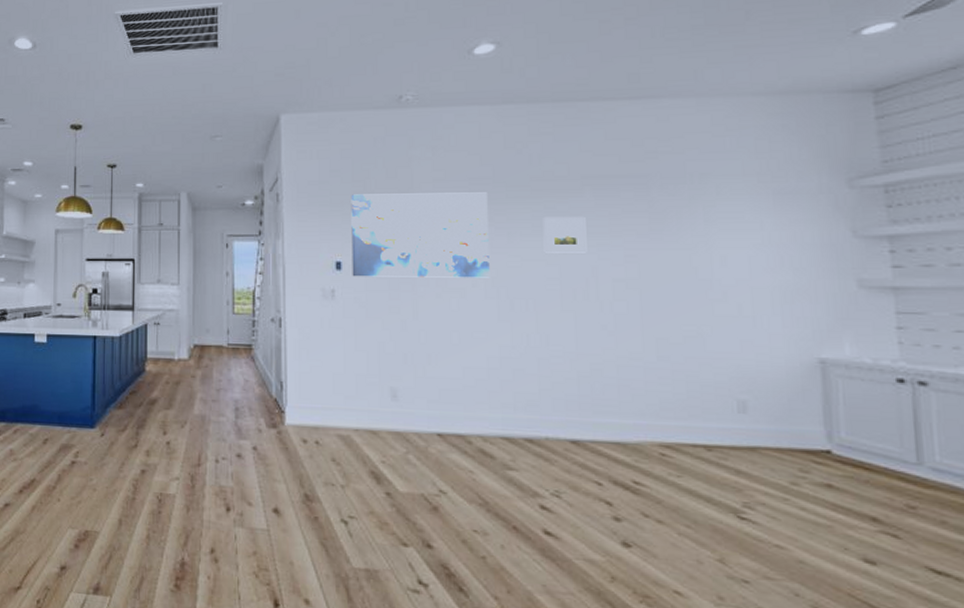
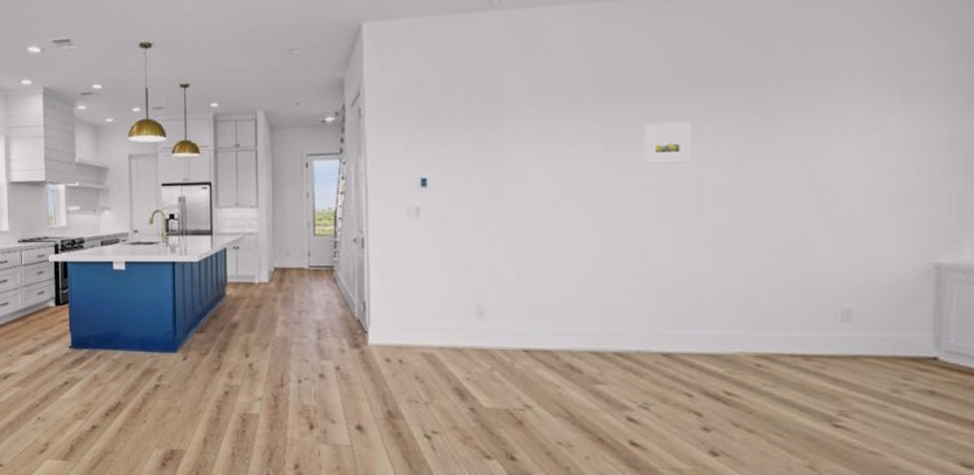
wall art: present [351,192,490,278] -> none [437,99,584,193]

